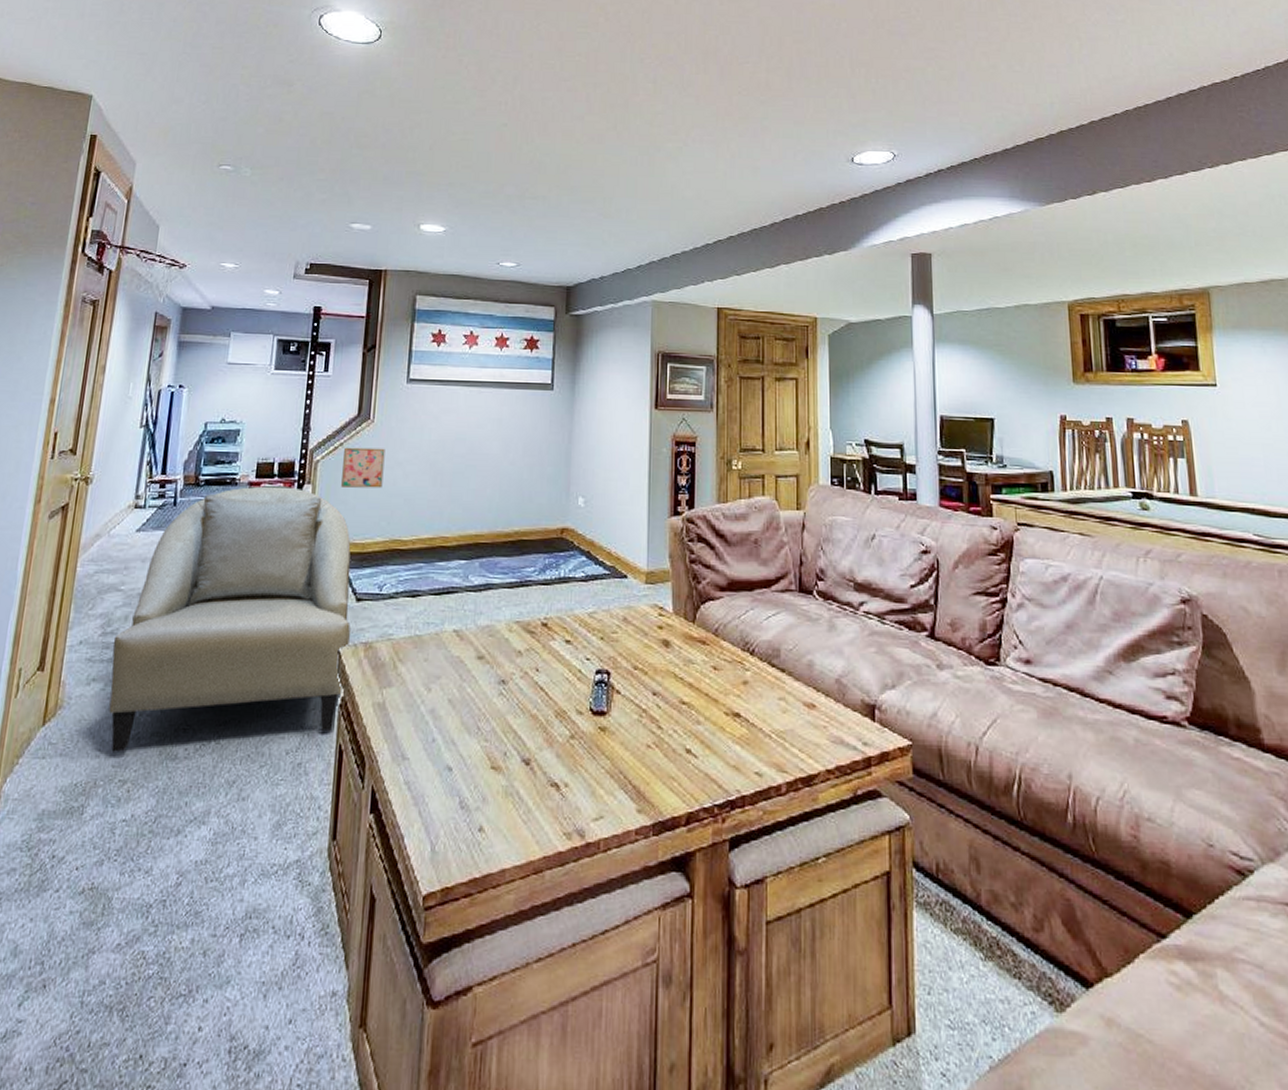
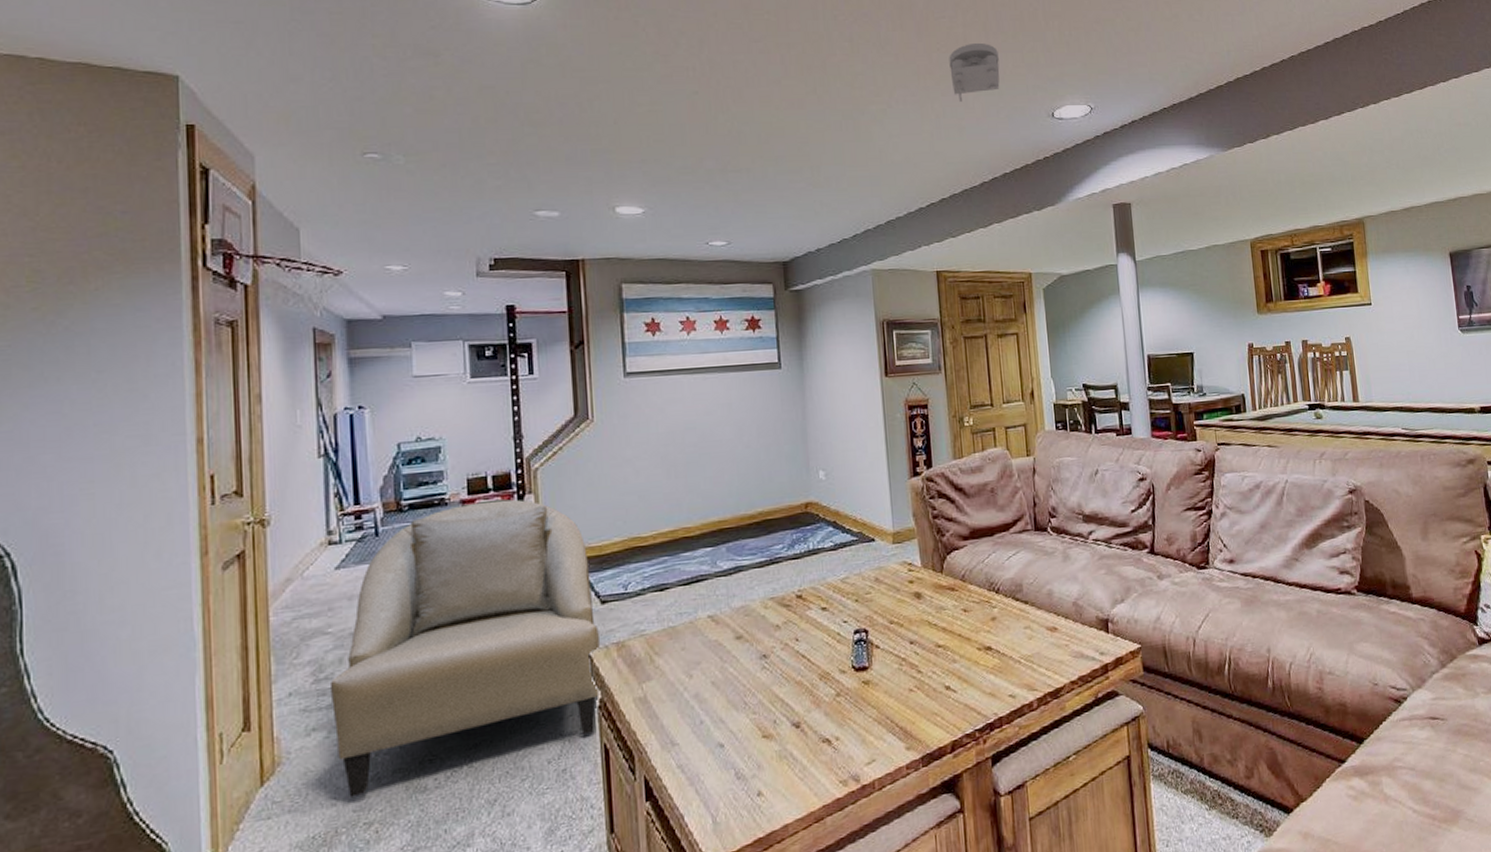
wall art: present [341,447,385,489] -> none [565,447,613,492]
smoke detector: none [749,87,800,143] -> present [949,42,1000,102]

